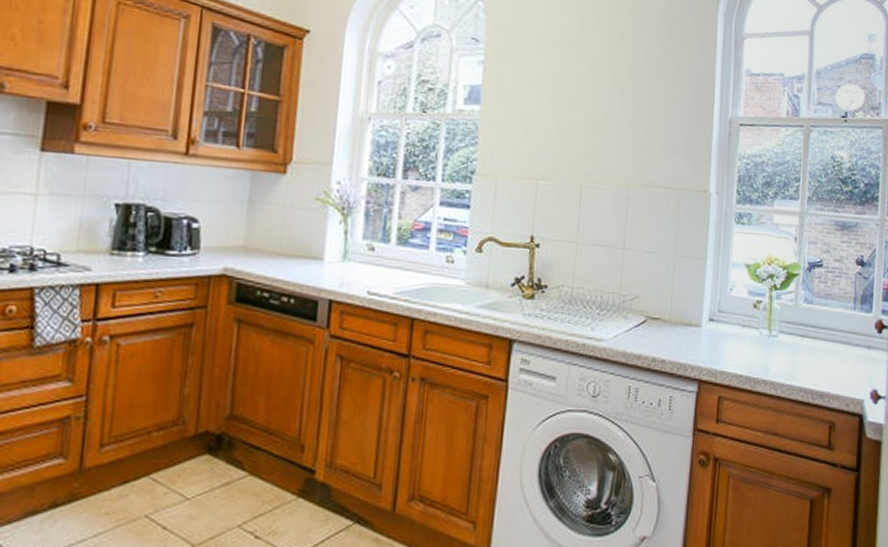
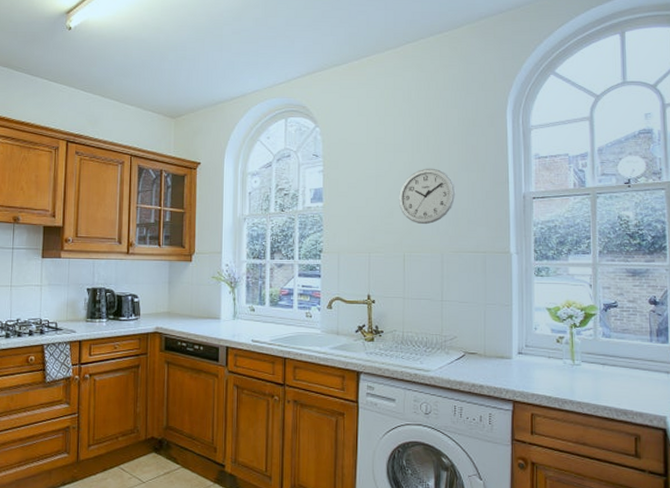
wall clock: none [579,72,651,148] -> present [398,168,456,225]

